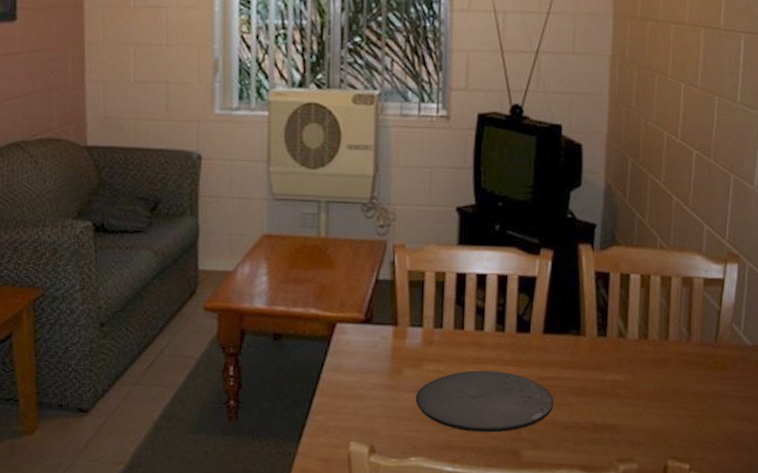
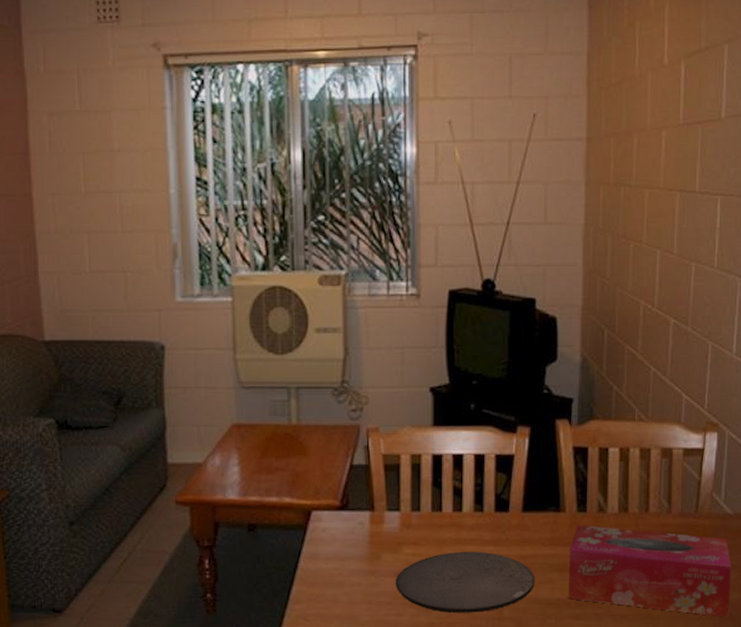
tissue box: none [586,349,750,450] -> present [568,524,731,618]

